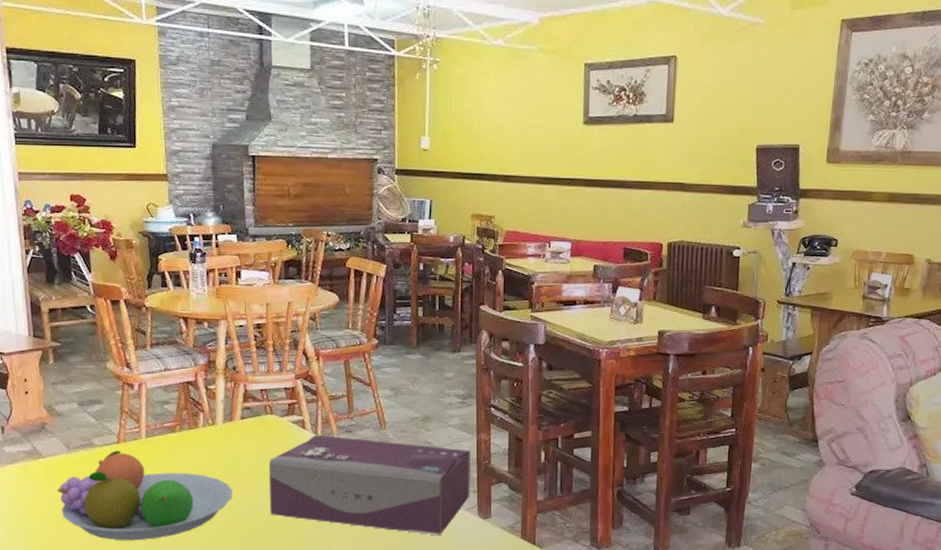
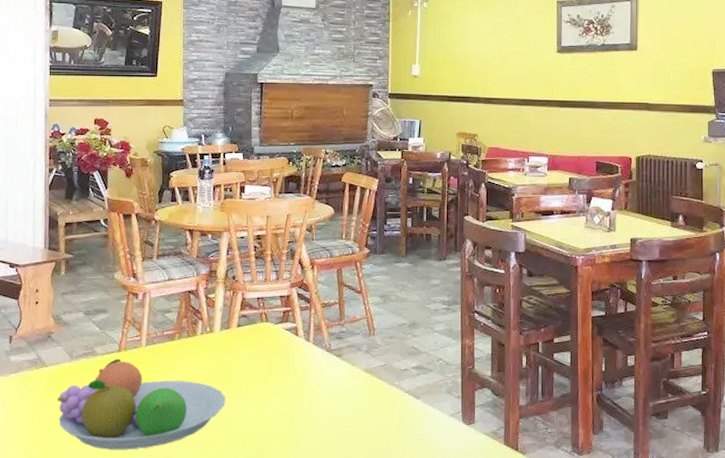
tissue box: present [268,434,471,536] -> none [261,341,455,443]

